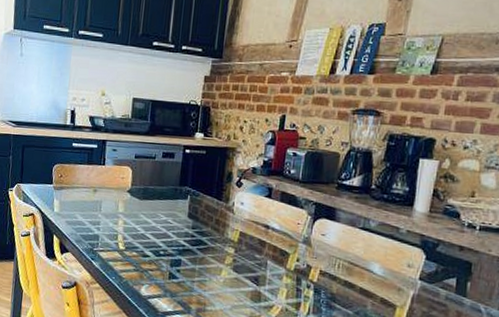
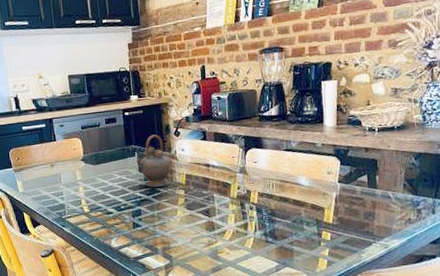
teapot: none [187,180,226,240] -> present [136,134,171,188]

